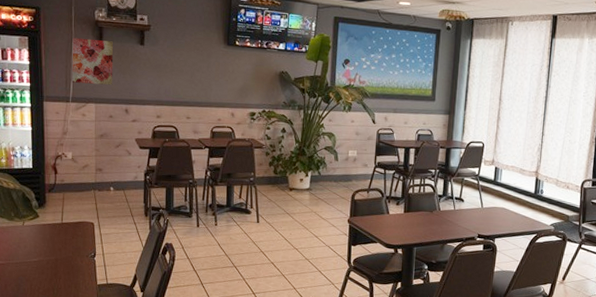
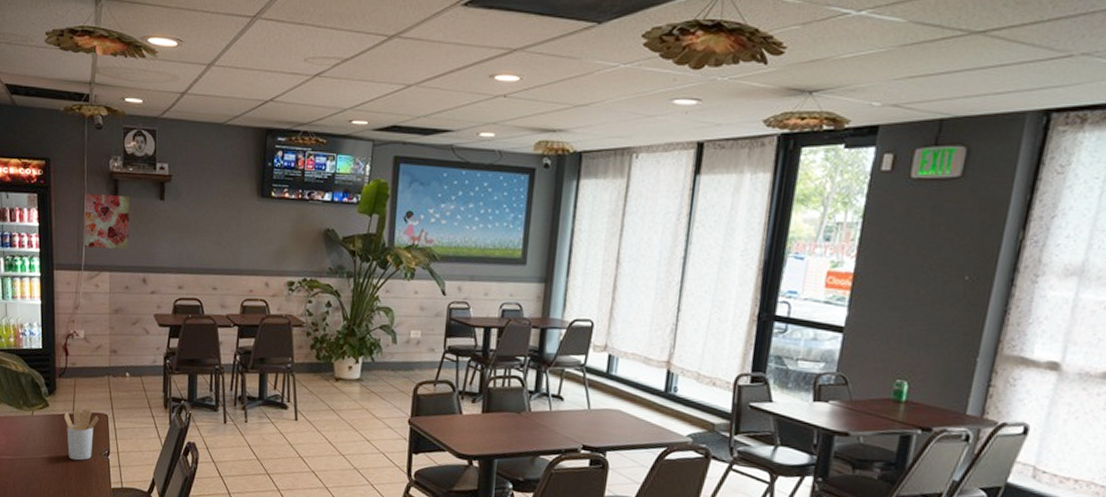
utensil holder: none [53,218,86,263] -> present [63,408,99,461]

